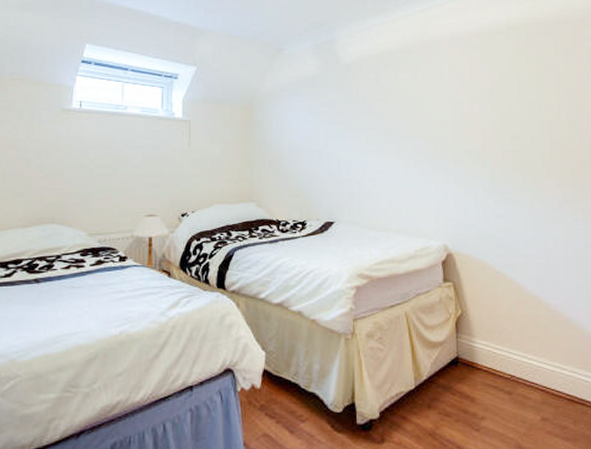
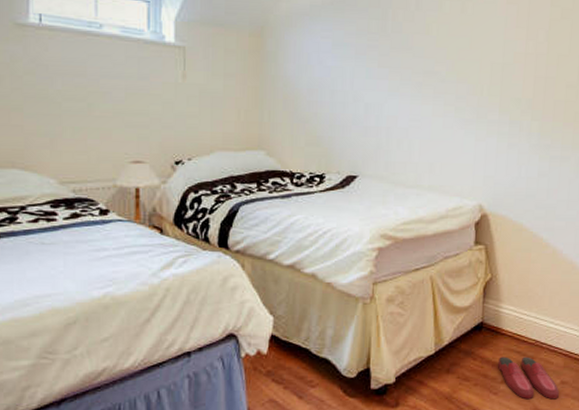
slippers: none [477,392,541,437] -> present [498,356,559,400]

